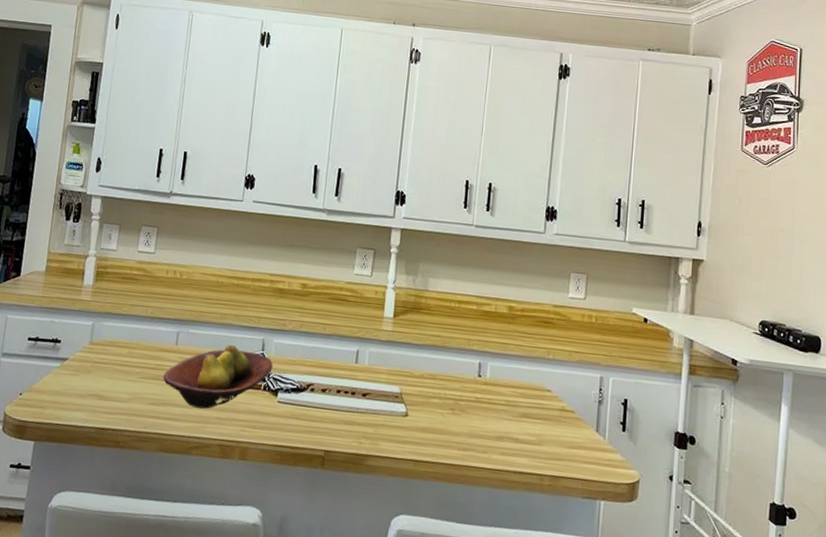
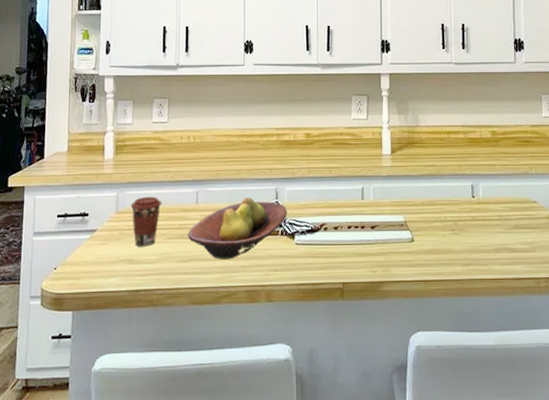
coffee cup: none [105,330,140,384] -> present [130,196,162,247]

